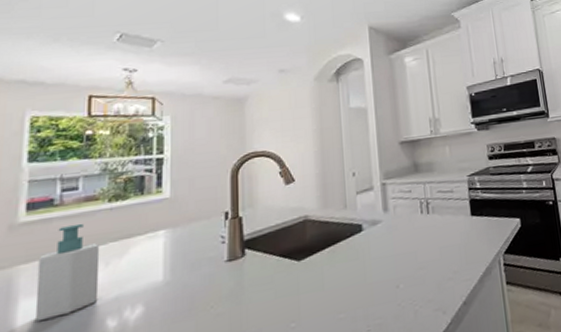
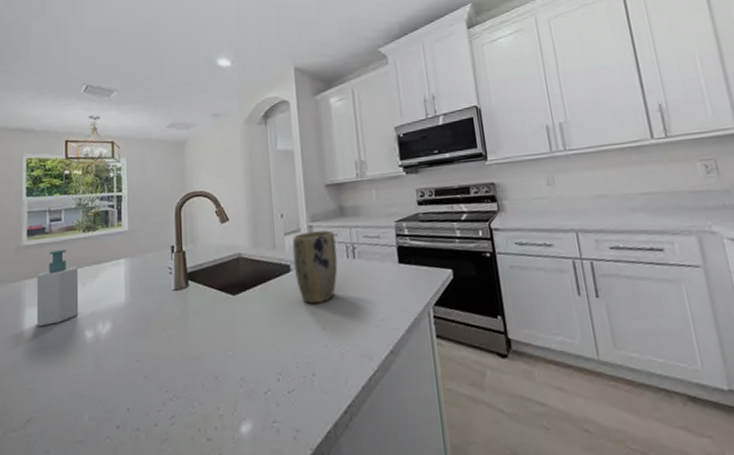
plant pot: none [364,187,412,263] -> present [292,230,338,304]

